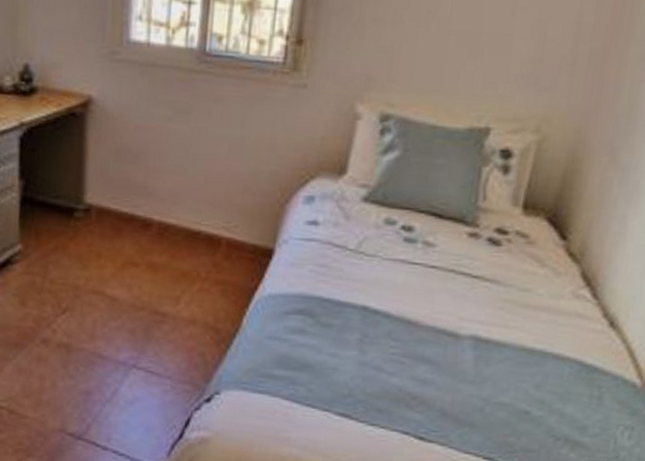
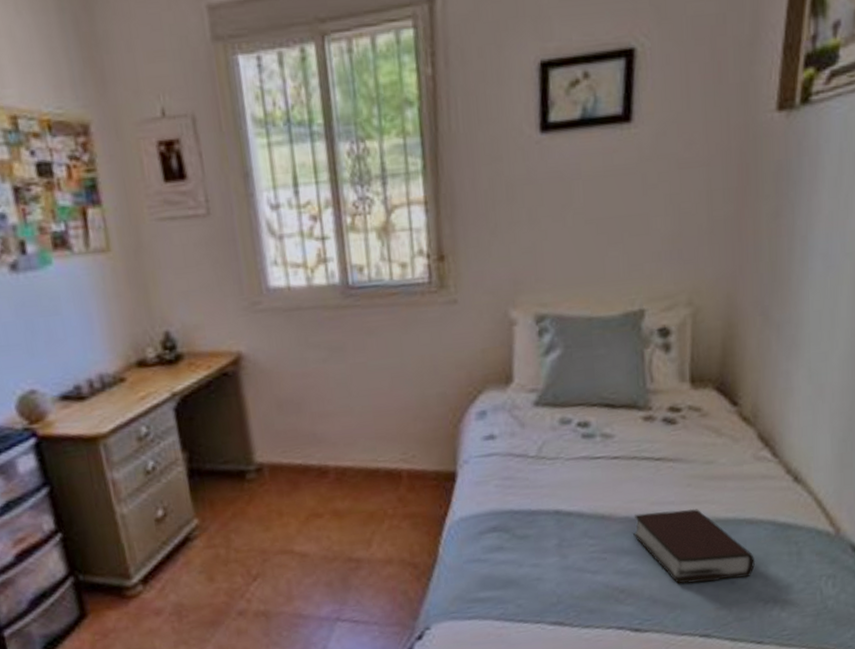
bible: none [436,326,555,411] -> present [633,508,756,584]

